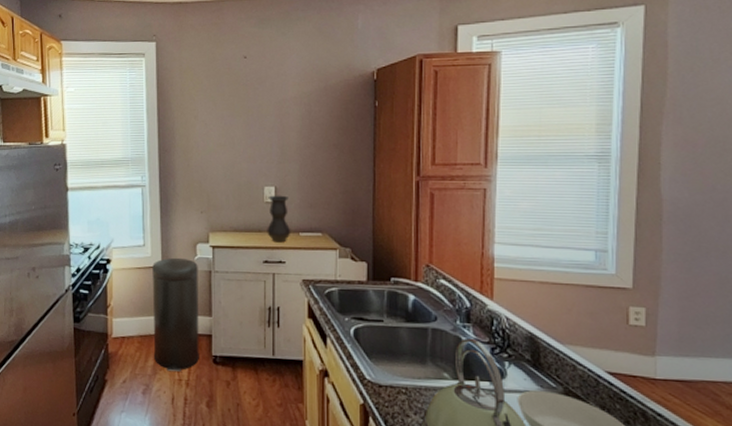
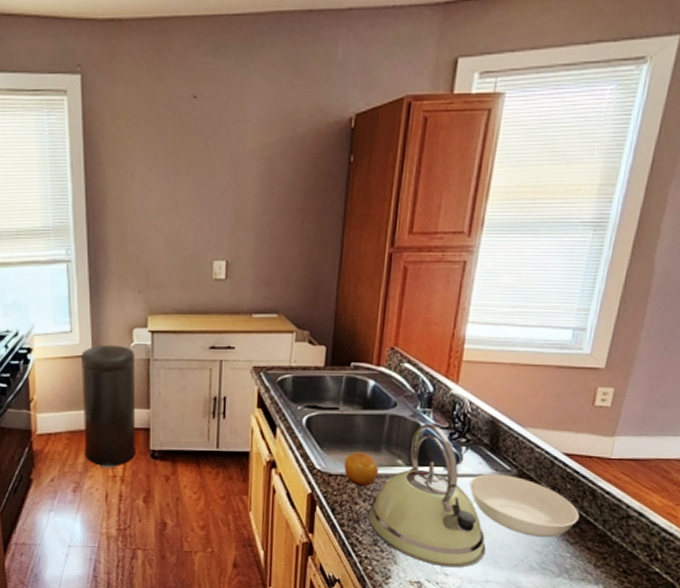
vase: present [267,195,291,243] -> none [215,271,243,326]
fruit: none [393,363,427,399] -> present [344,451,379,487]

